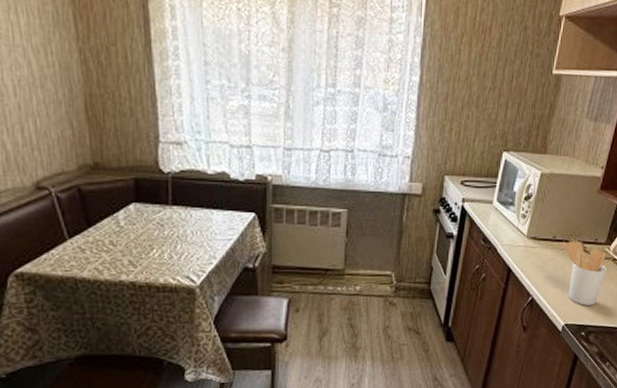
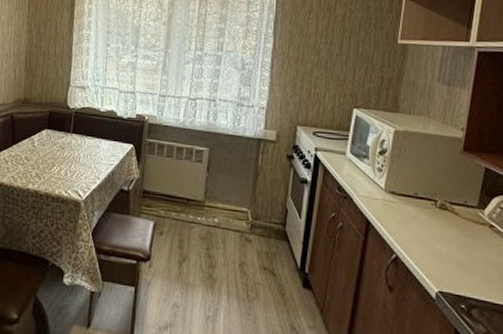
utensil holder: present [562,241,607,305] -> none [426,200,483,275]

